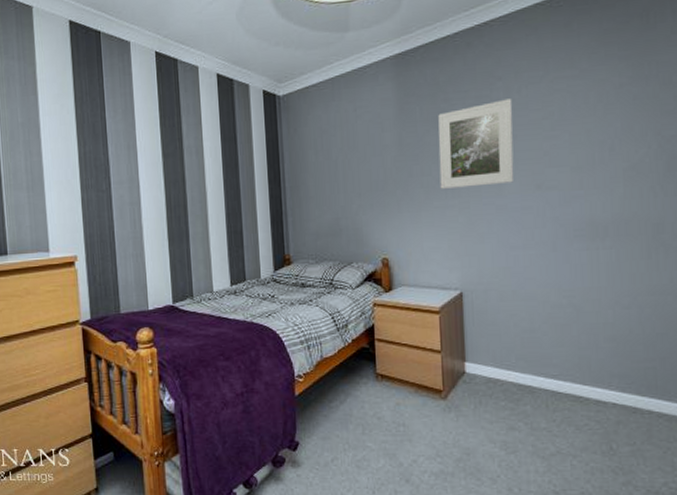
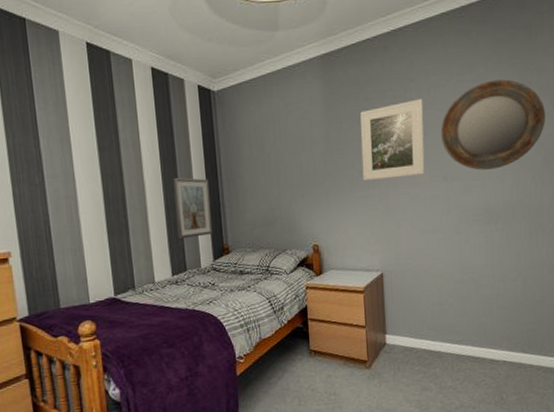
picture frame: none [235,184,274,247] -> present [173,177,213,239]
home mirror: none [533,74,668,178] -> present [440,79,545,170]

